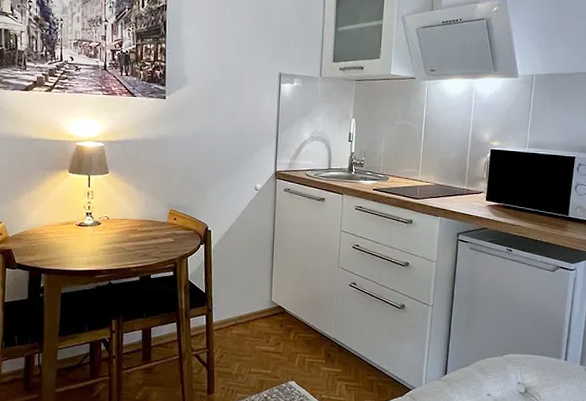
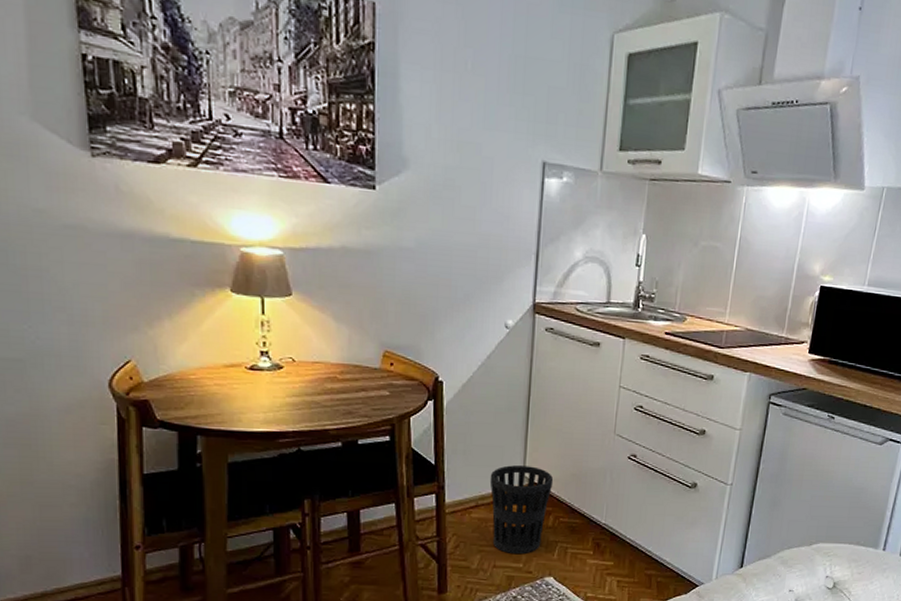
wastebasket: none [245,292,293,363] -> present [489,465,554,555]

